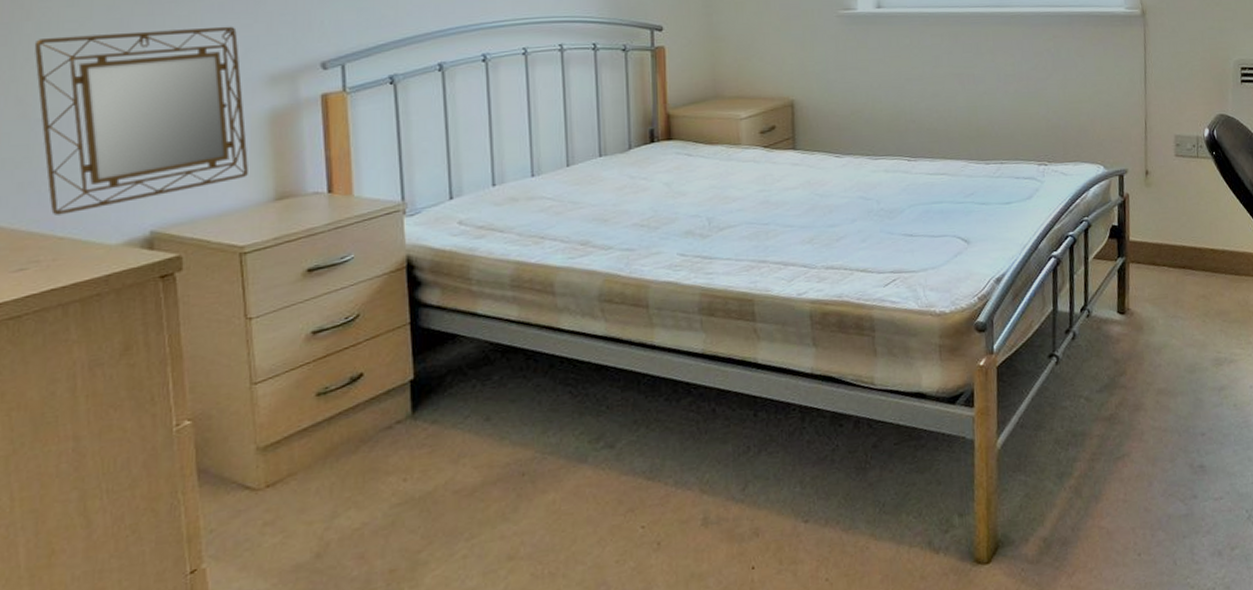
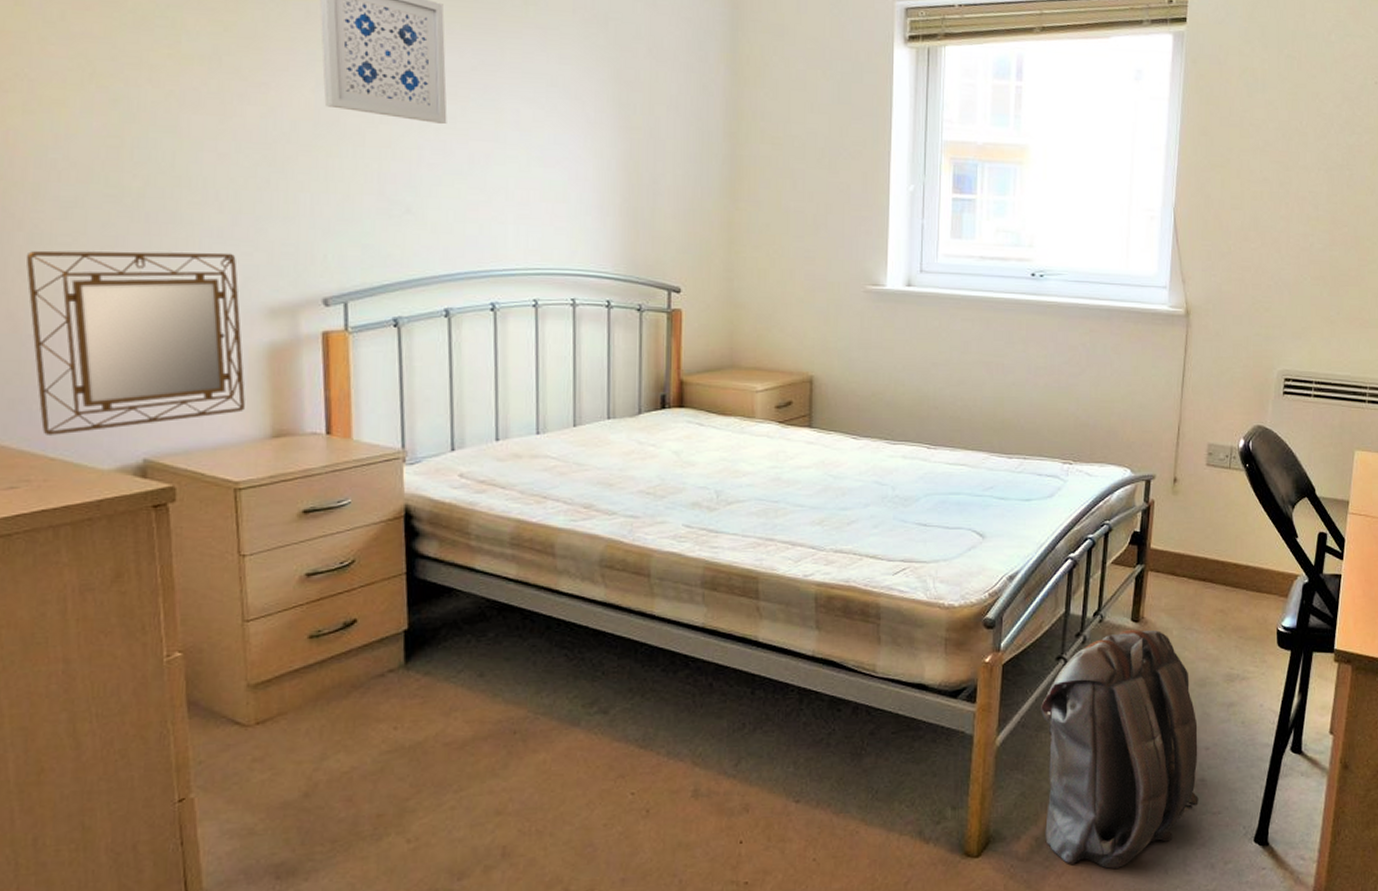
backpack: none [1037,321,1200,565] -> present [1041,630,1199,869]

